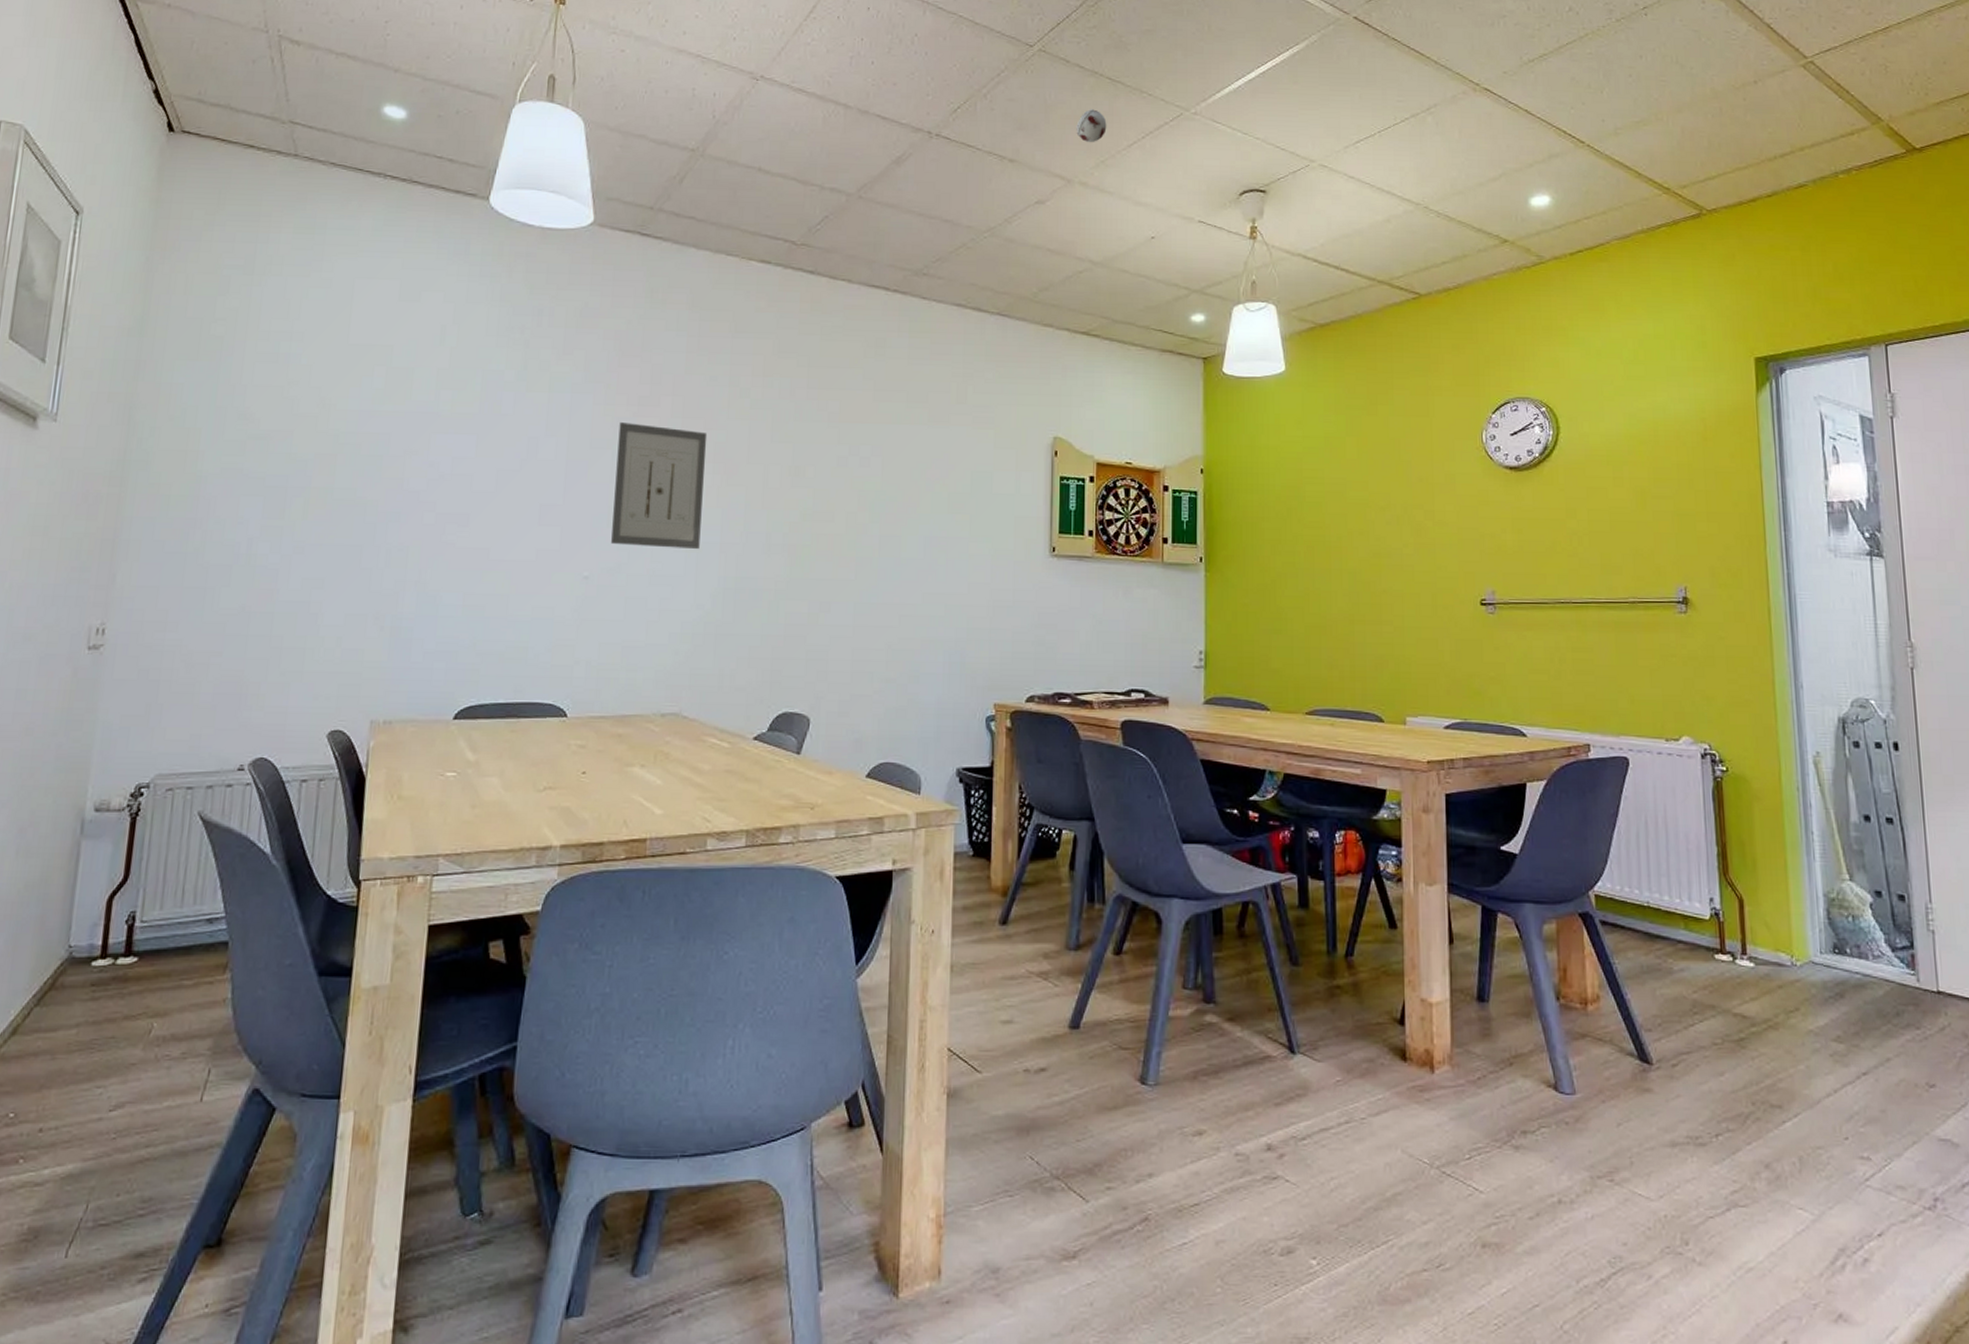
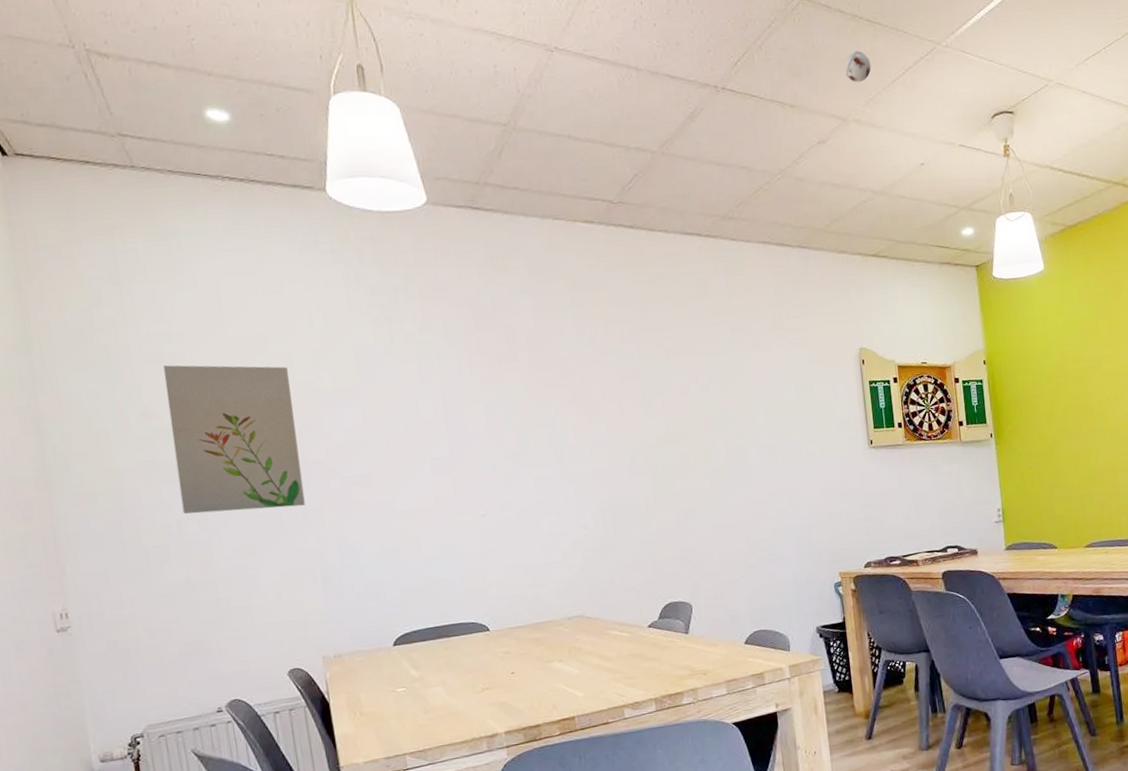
wall art: none [257,366,407,540] -> present [163,365,305,514]
wall art: present [611,422,708,550] -> none [486,378,576,485]

